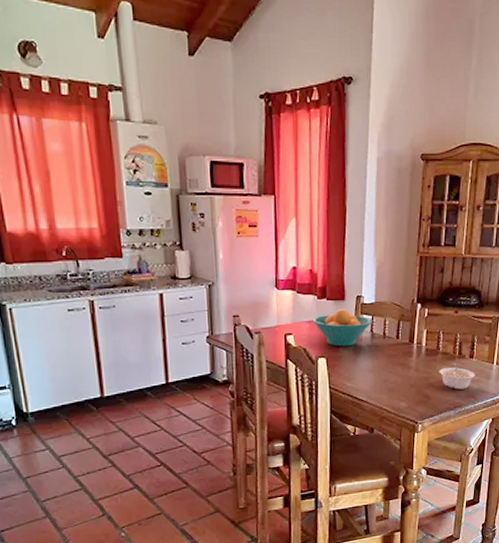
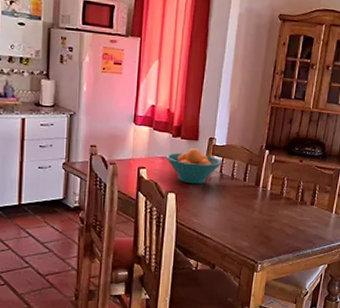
legume: present [439,363,476,390] -> none [281,208,315,234]

